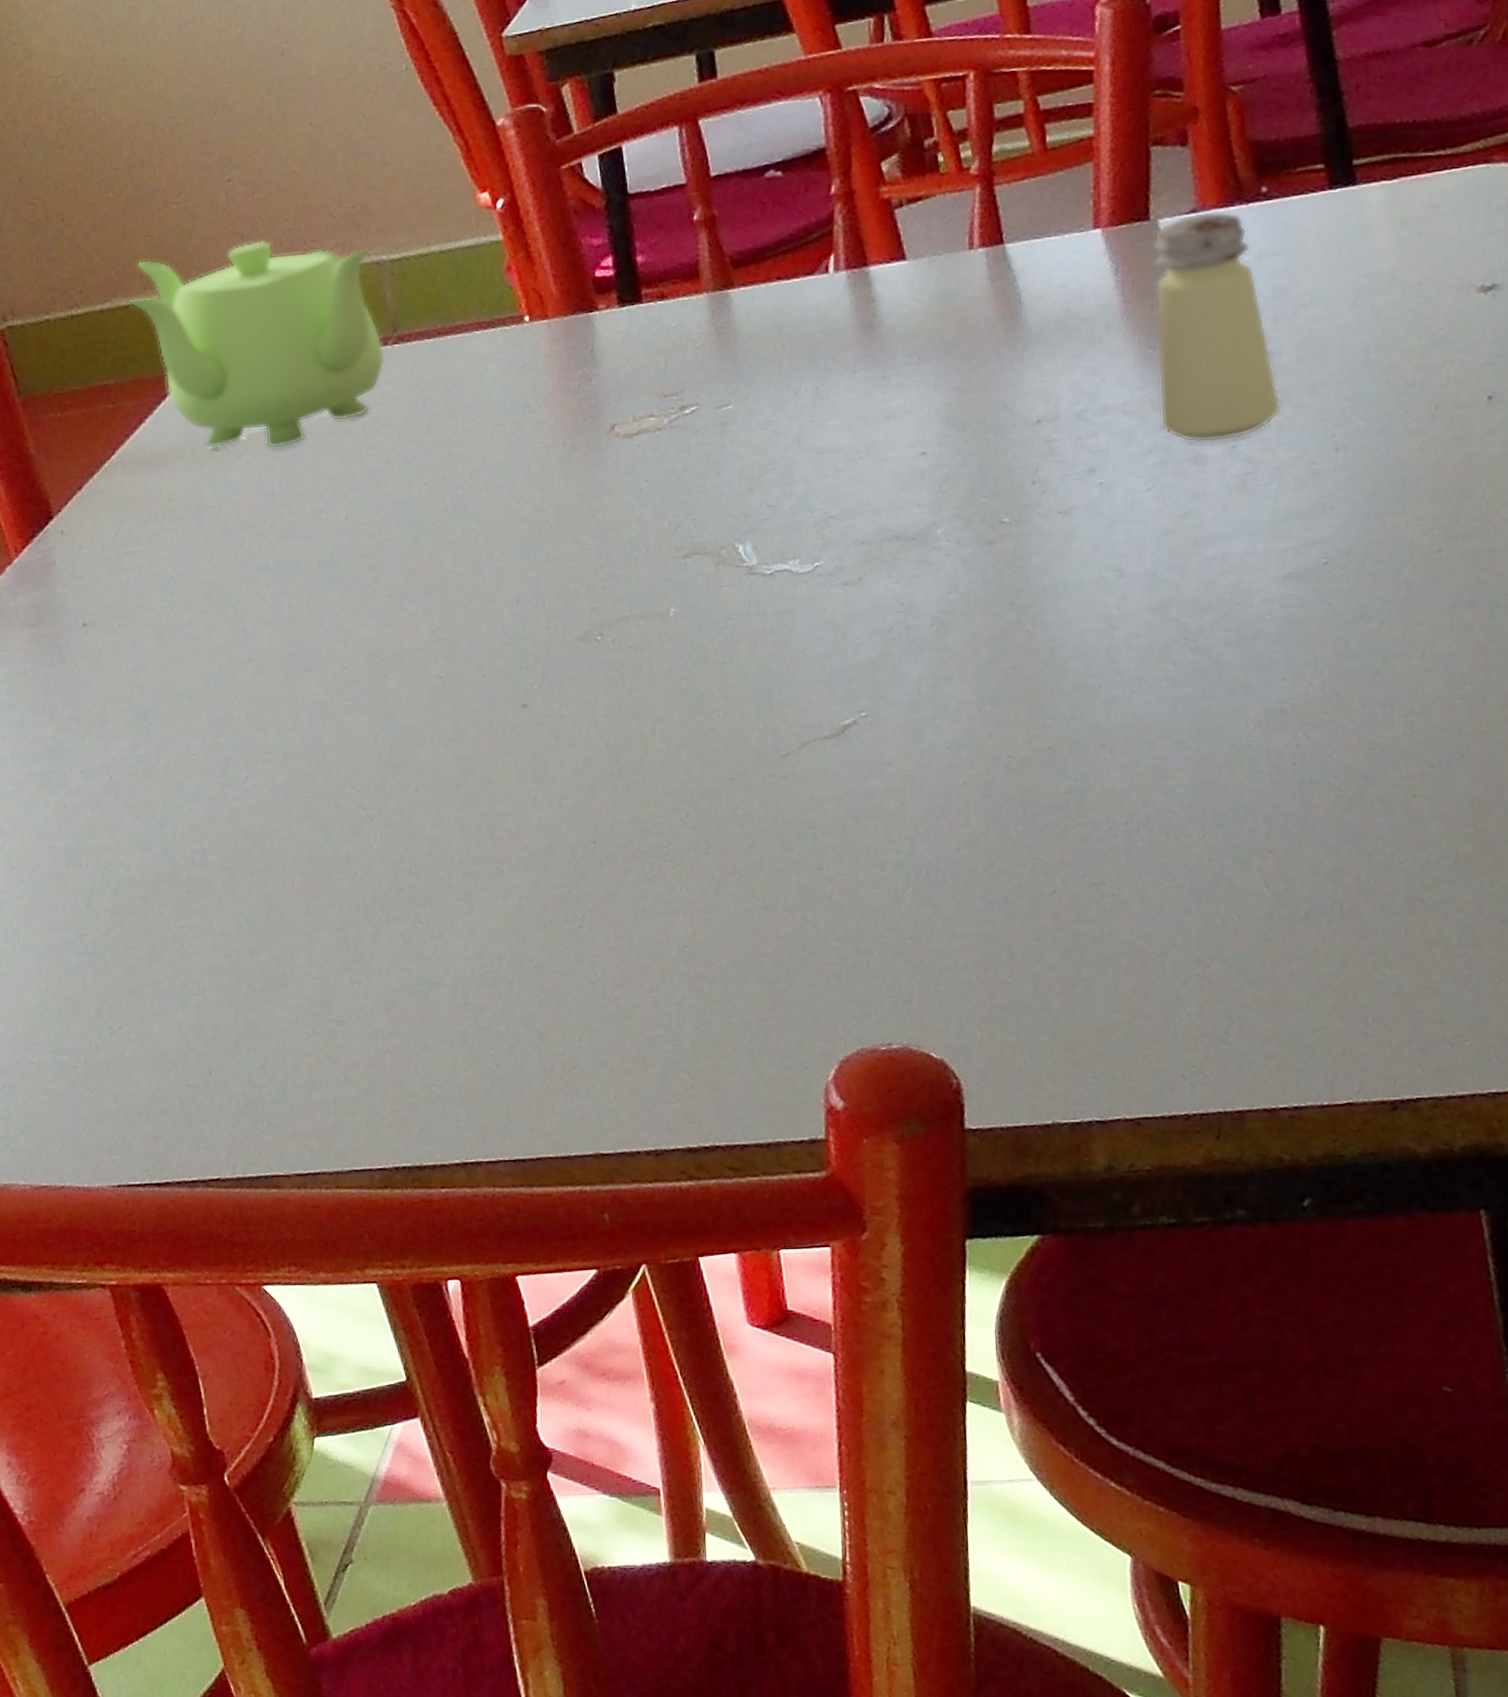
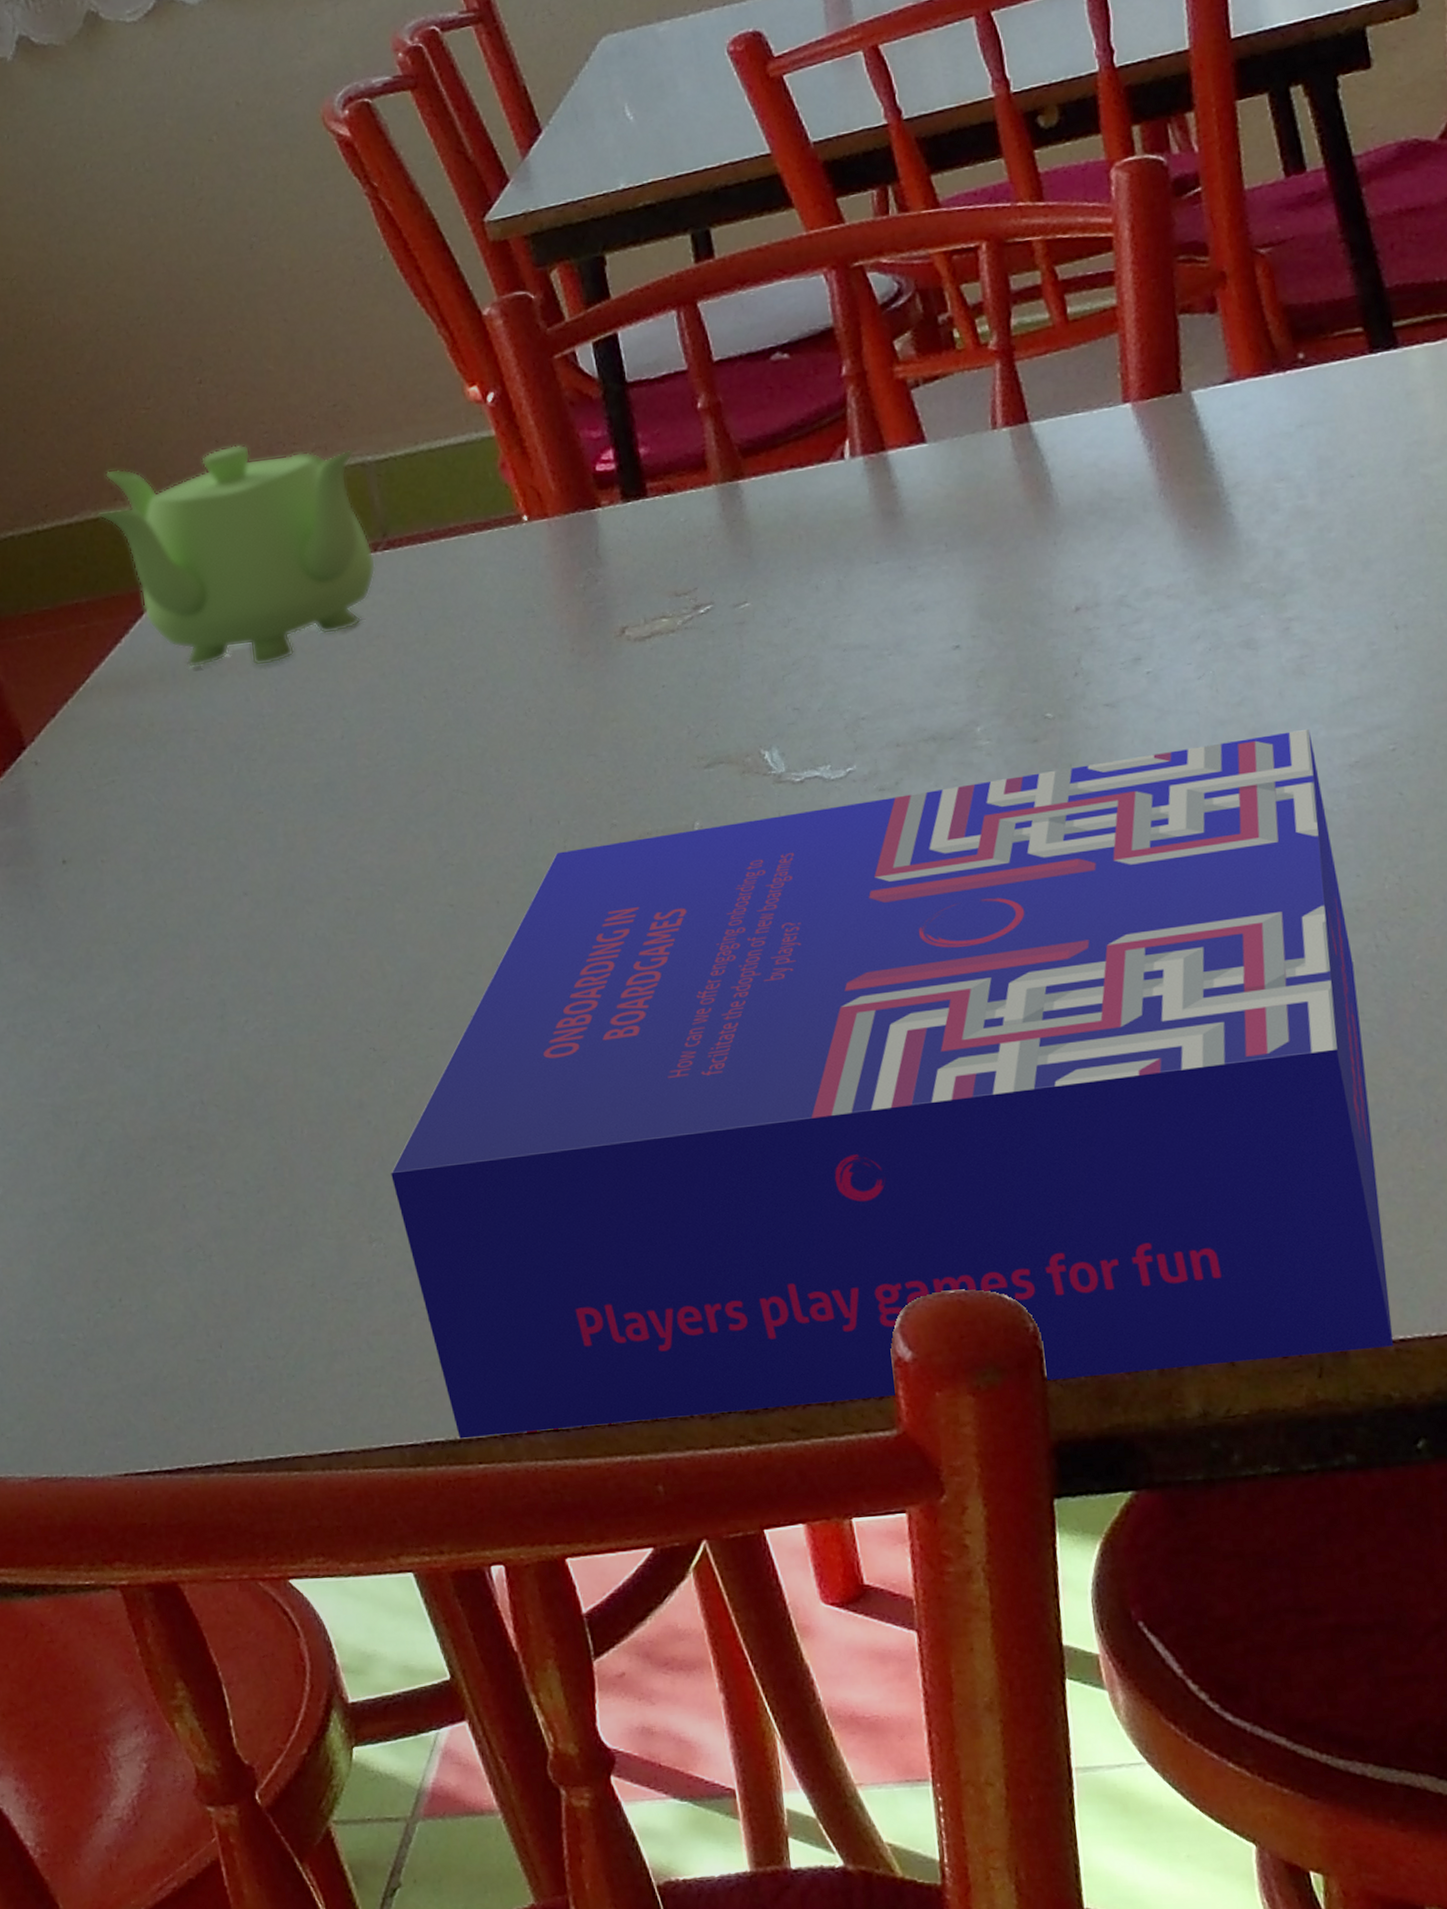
board game: none [373,542,1287,1165] -> present [391,729,1393,1439]
saltshaker: present [1153,211,1282,443] -> none [1187,380,1336,626]

